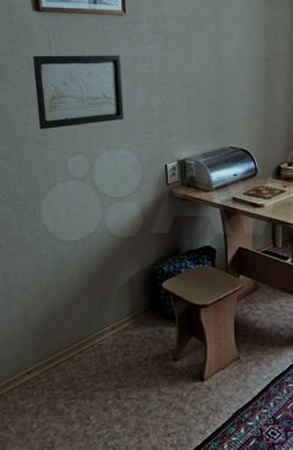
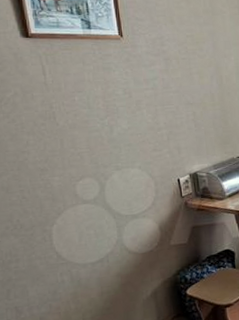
wall art: present [33,55,124,130] -> none [26,78,131,157]

